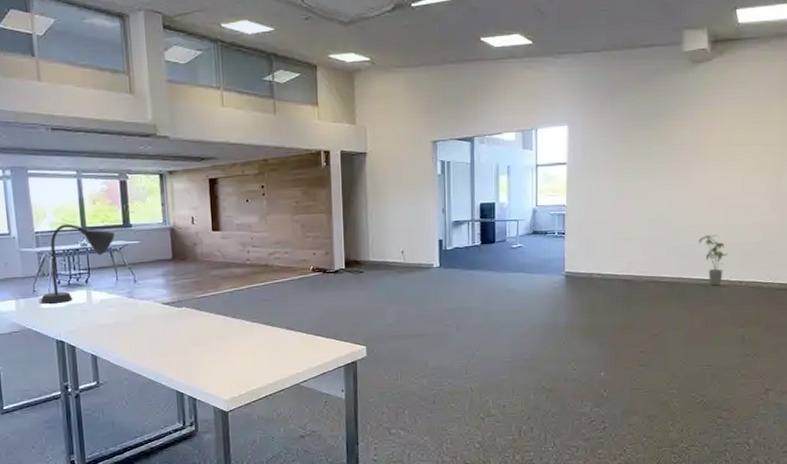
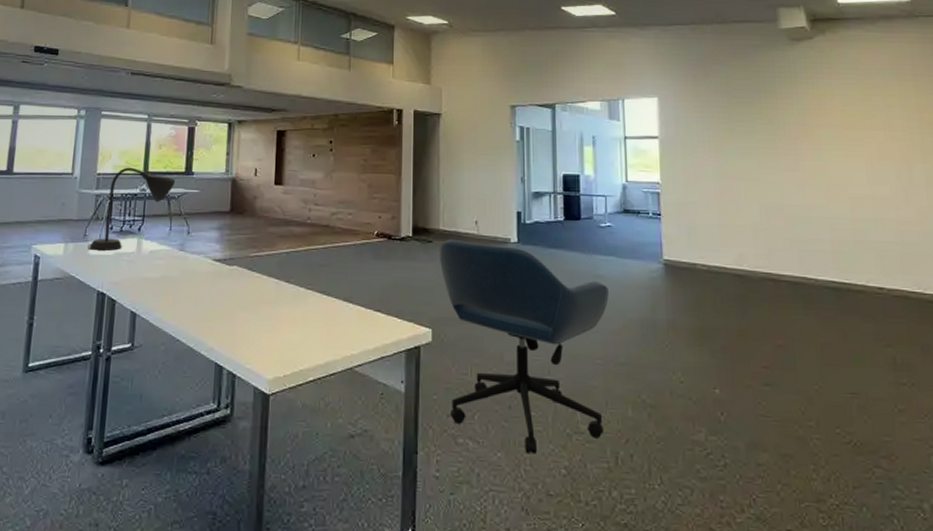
office chair: none [369,268,518,436] -> present [439,239,609,454]
house plant: present [698,234,728,286] -> none [821,228,860,291]

